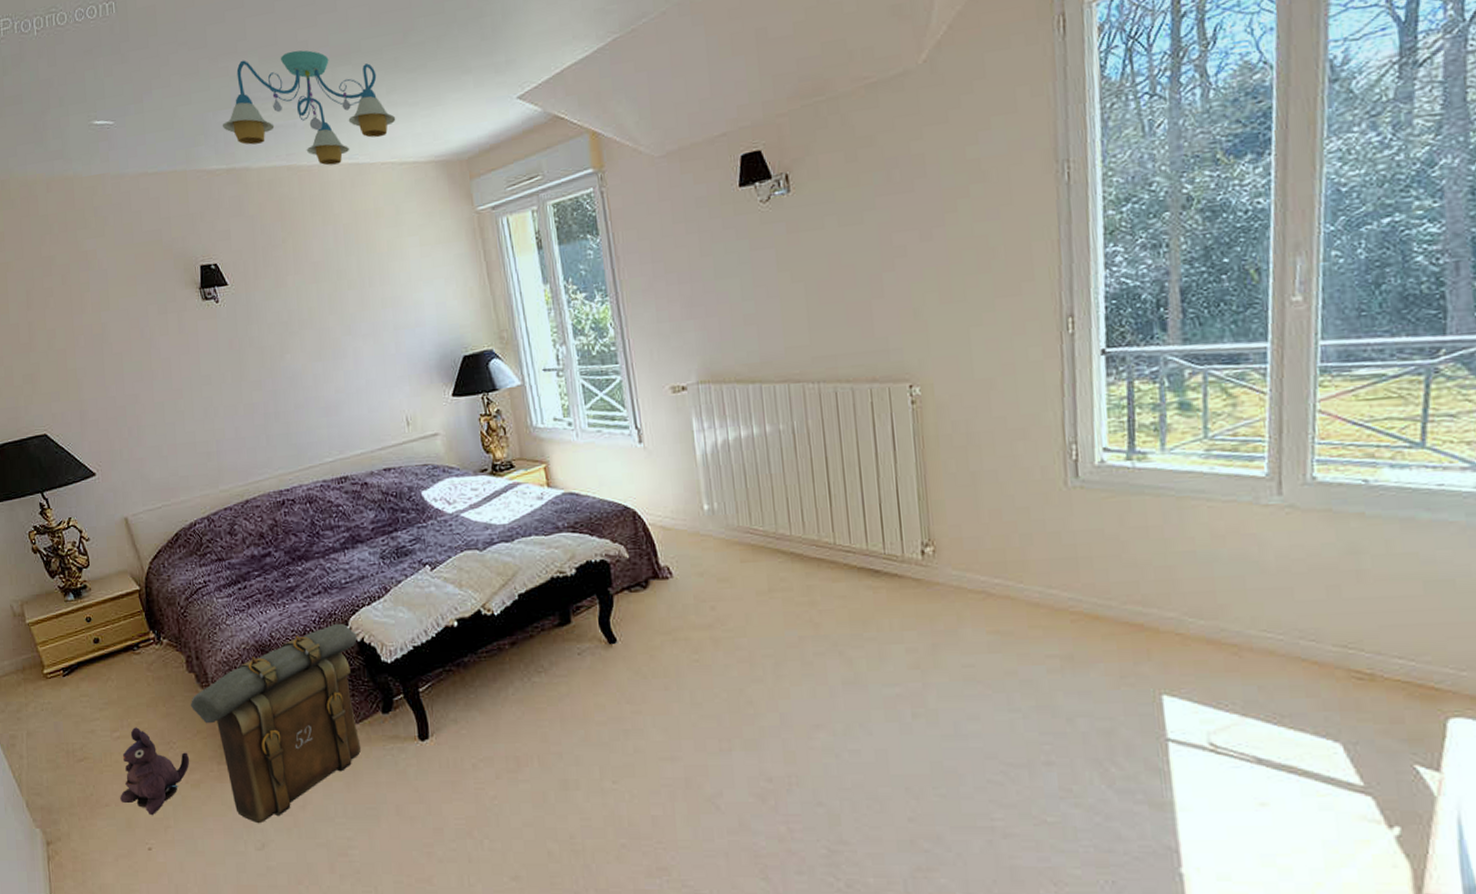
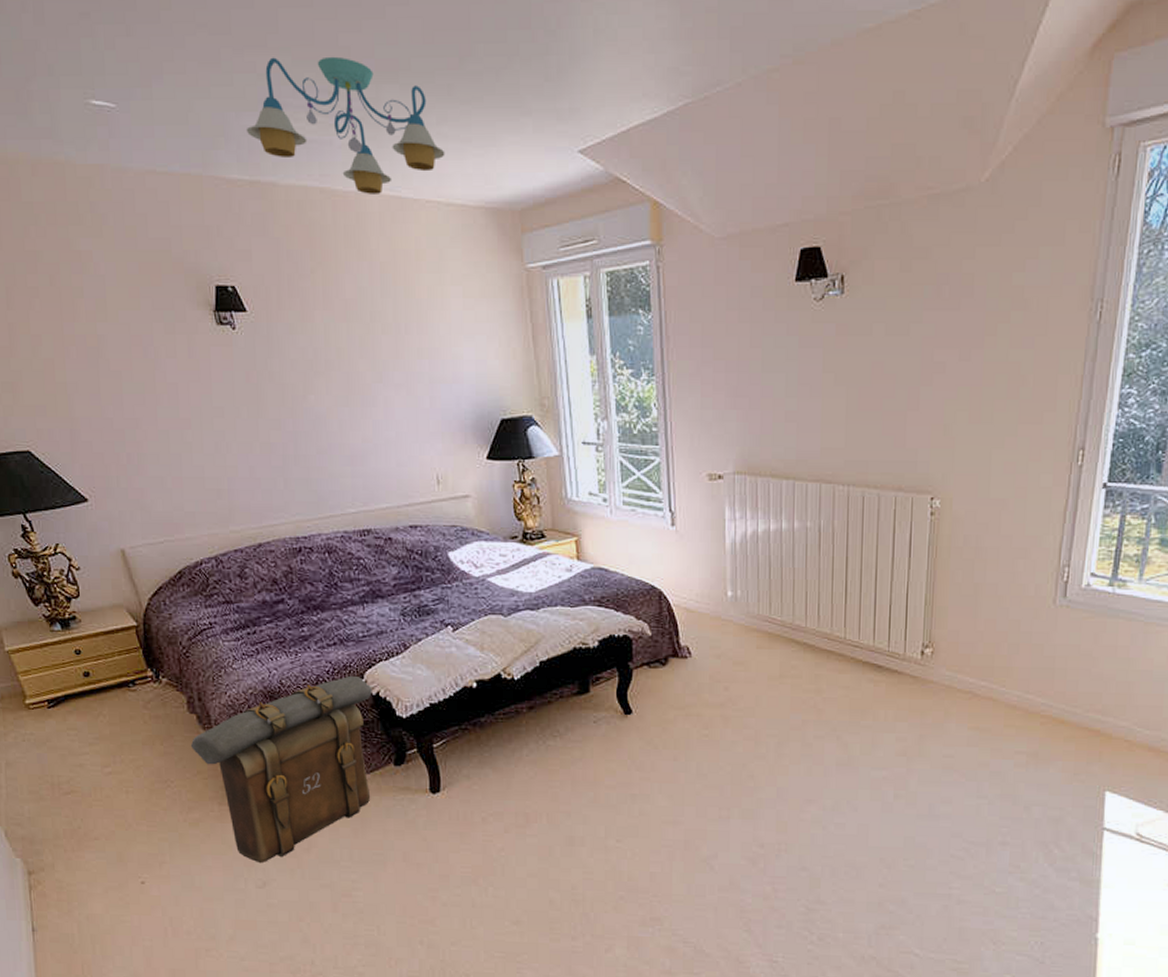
plush toy: present [120,727,190,816] -> none [111,764,189,851]

